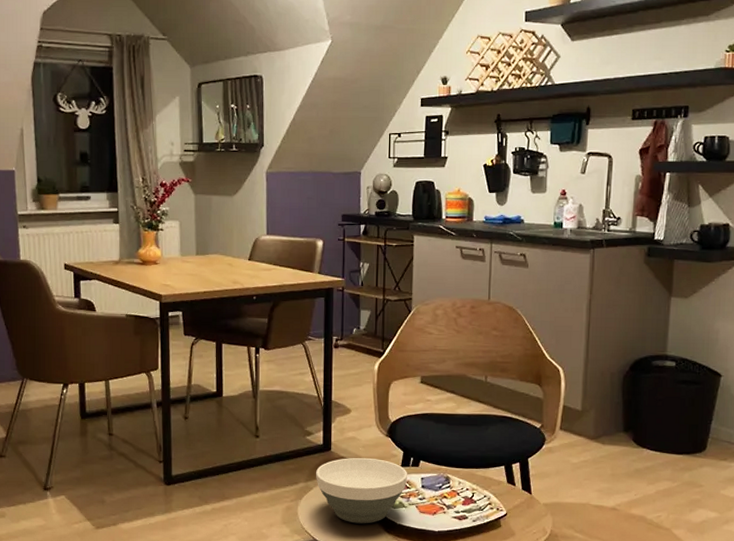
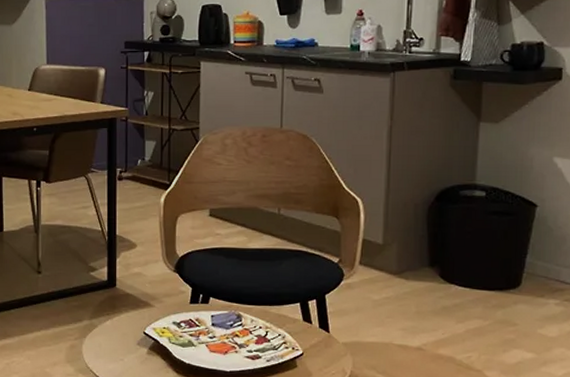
bowl: present [316,457,407,524] -> none [101,294,196,363]

